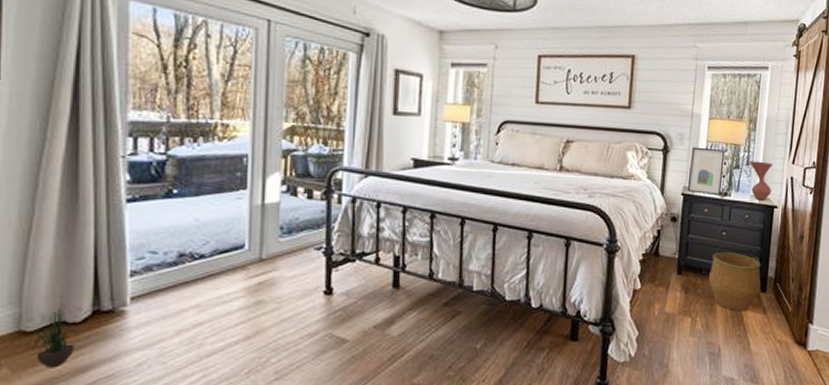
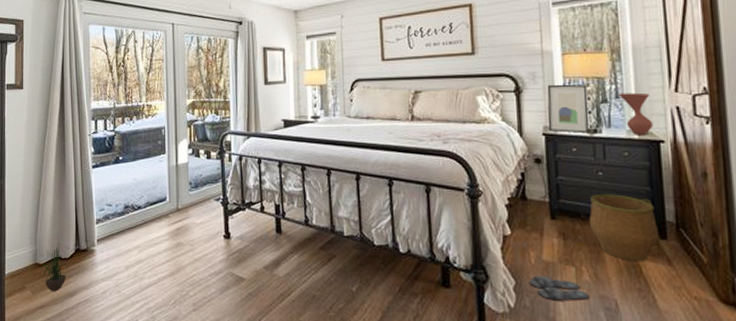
slippers: none [650,327,699,349] -> present [528,276,589,301]

